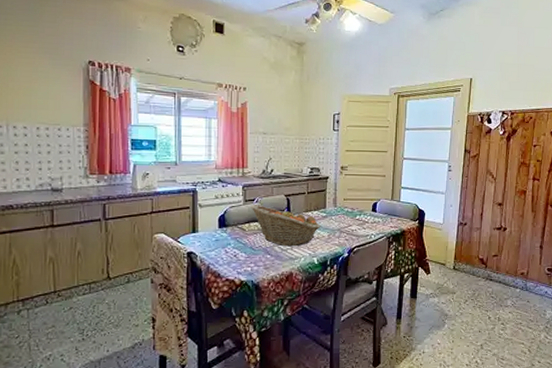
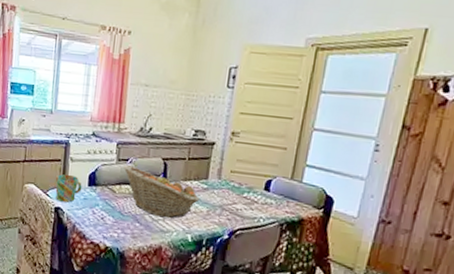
mug: none [185,219,213,246] -> present [55,174,82,203]

